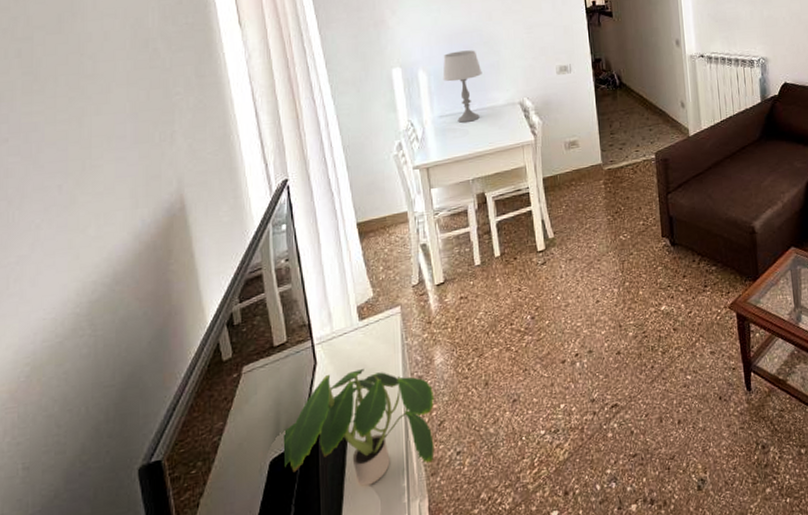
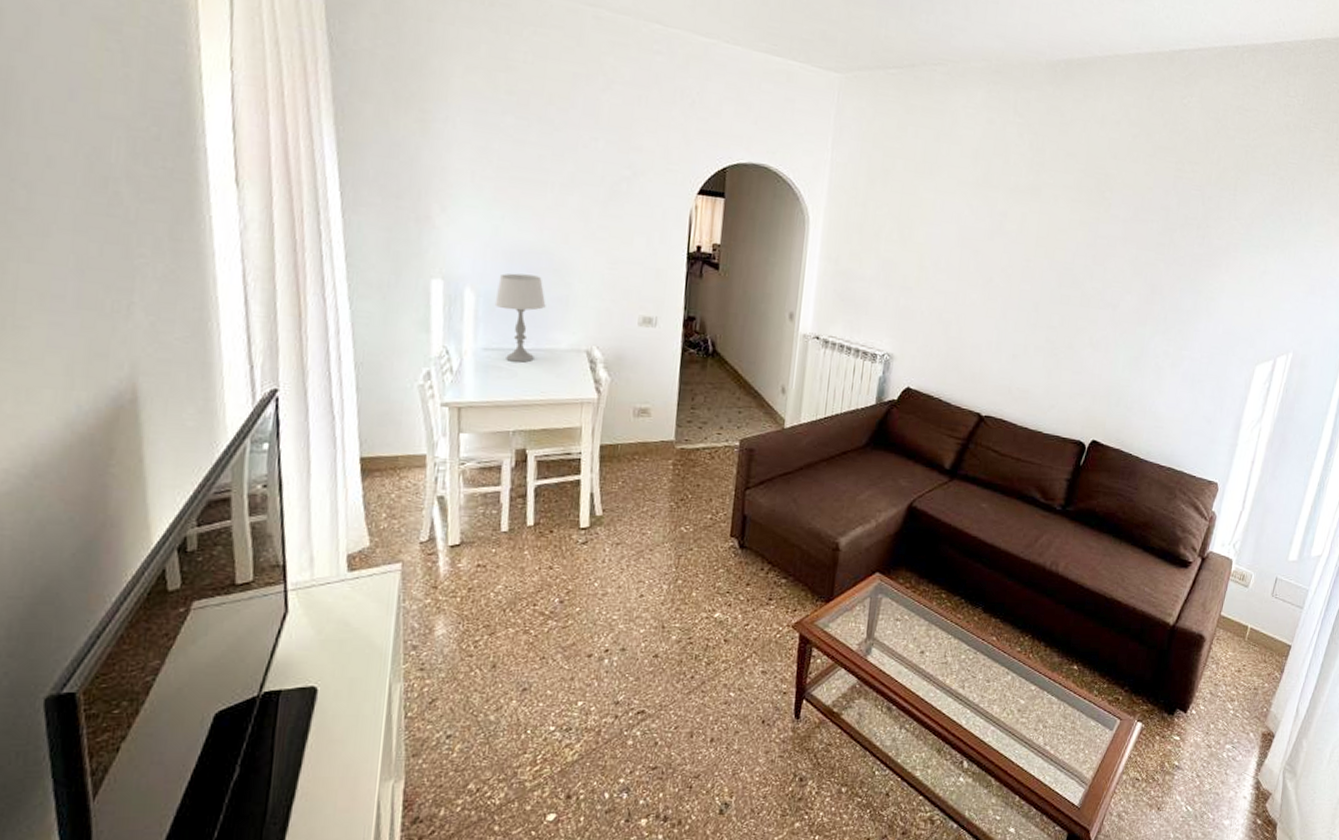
plant: present [281,369,435,486] -> none [233,626,429,756]

